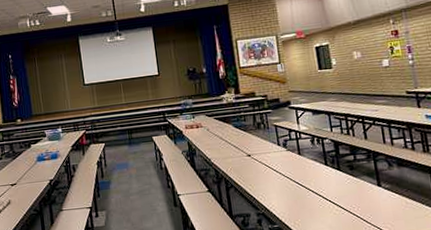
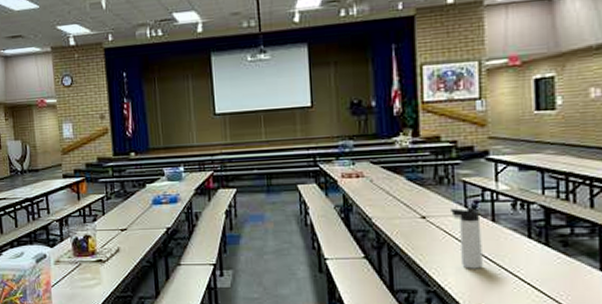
thermos bottle: none [268,145,296,193] -> present [451,208,483,269]

